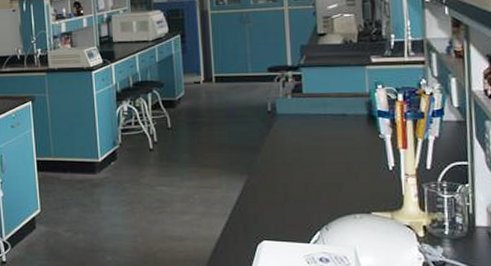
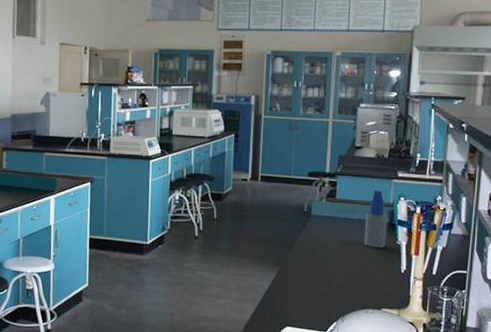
spray bottle: none [339,79,367,144] -> present [364,190,387,248]

